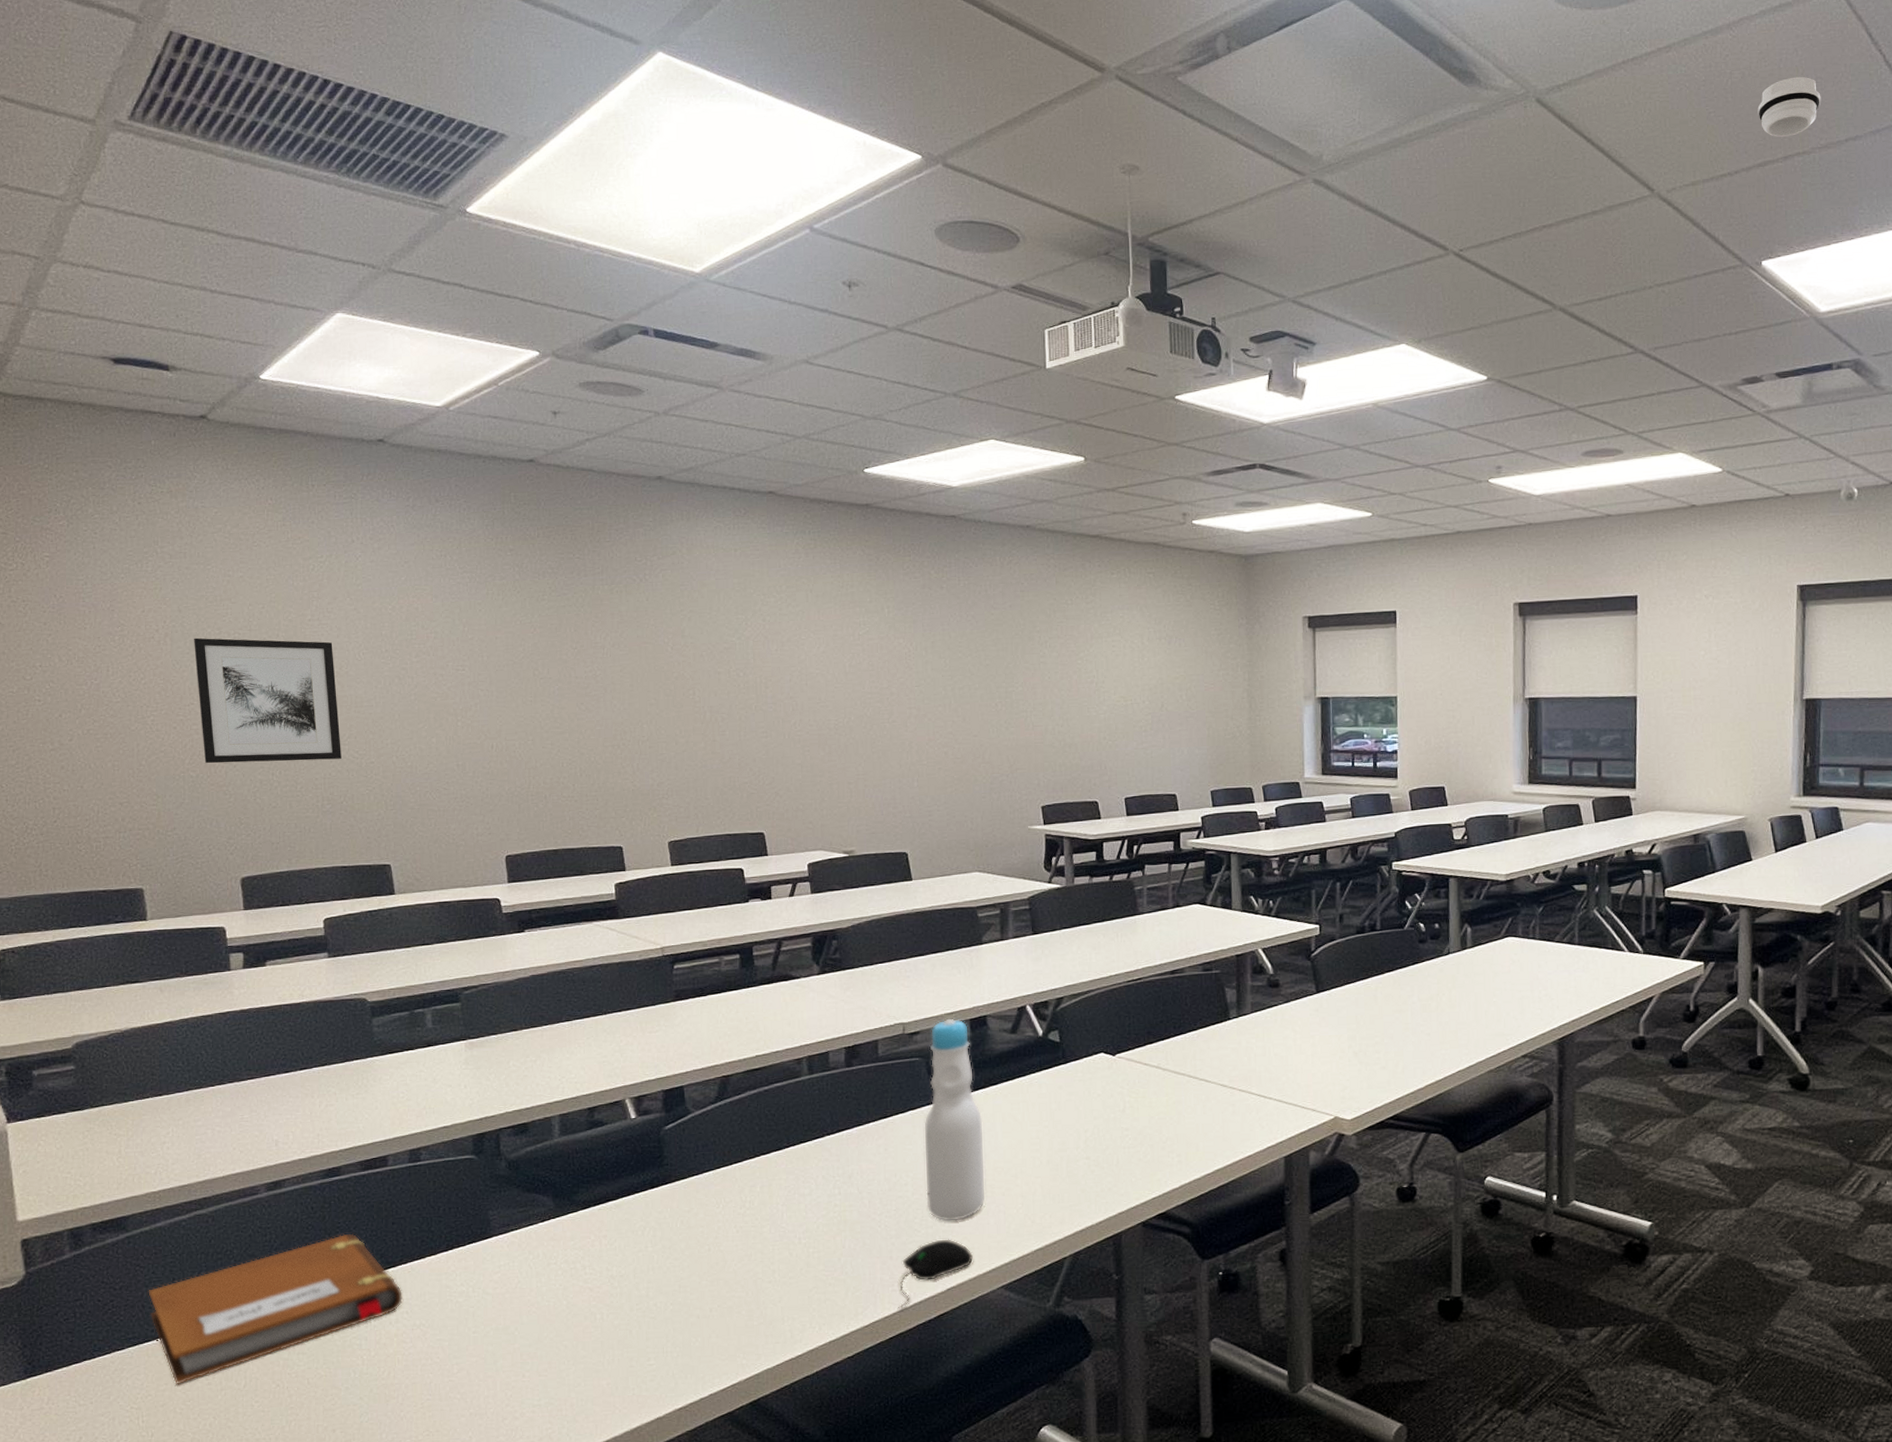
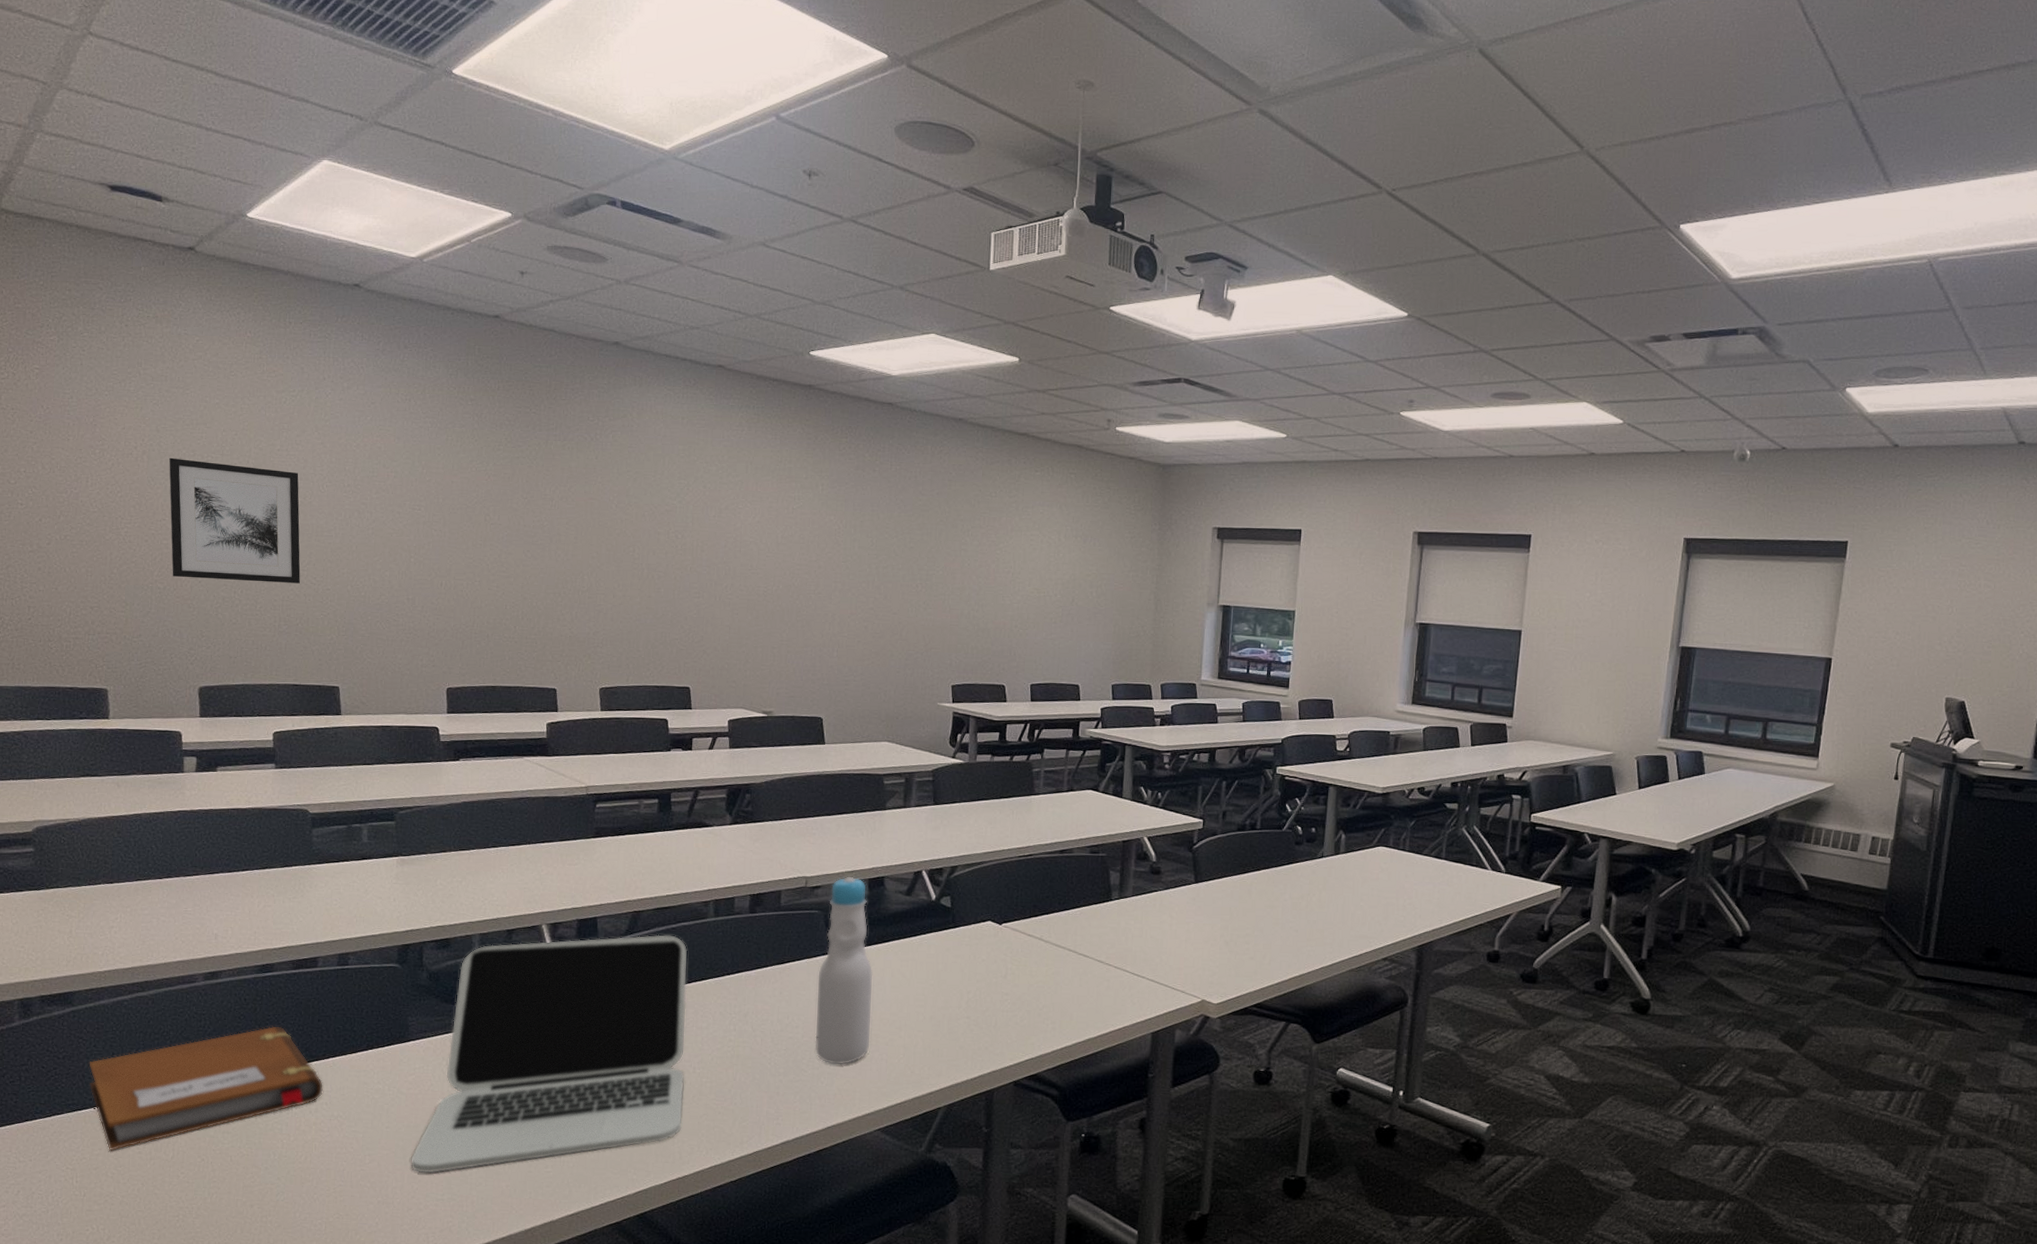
laptop: none [502,1098,791,1378] -> present [411,934,688,1174]
computer mouse: present [897,1239,973,1309] -> none [780,1081,854,1142]
smoke detector: present [1757,76,1821,138] -> none [1690,48,1753,107]

